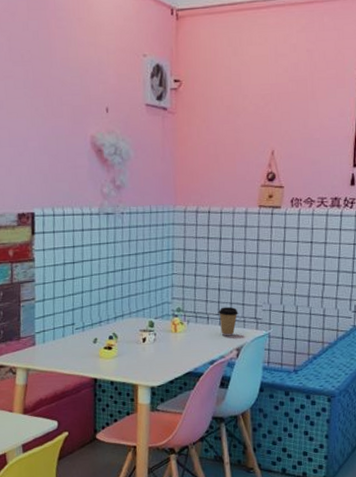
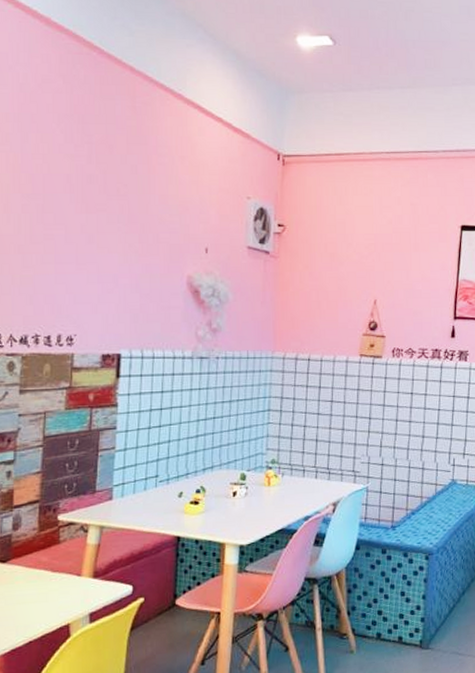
coffee cup: present [219,306,238,336] -> none [315,459,336,490]

